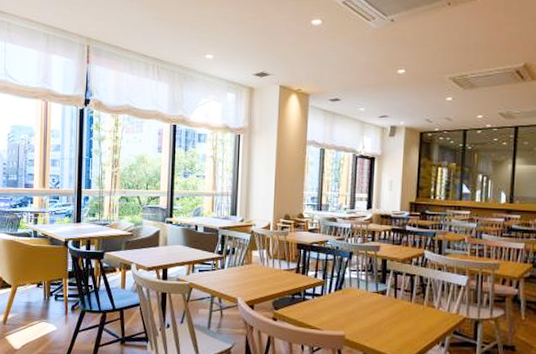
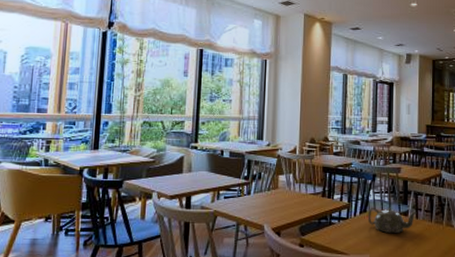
teapot: none [343,284,396,312] -> present [367,207,417,234]

